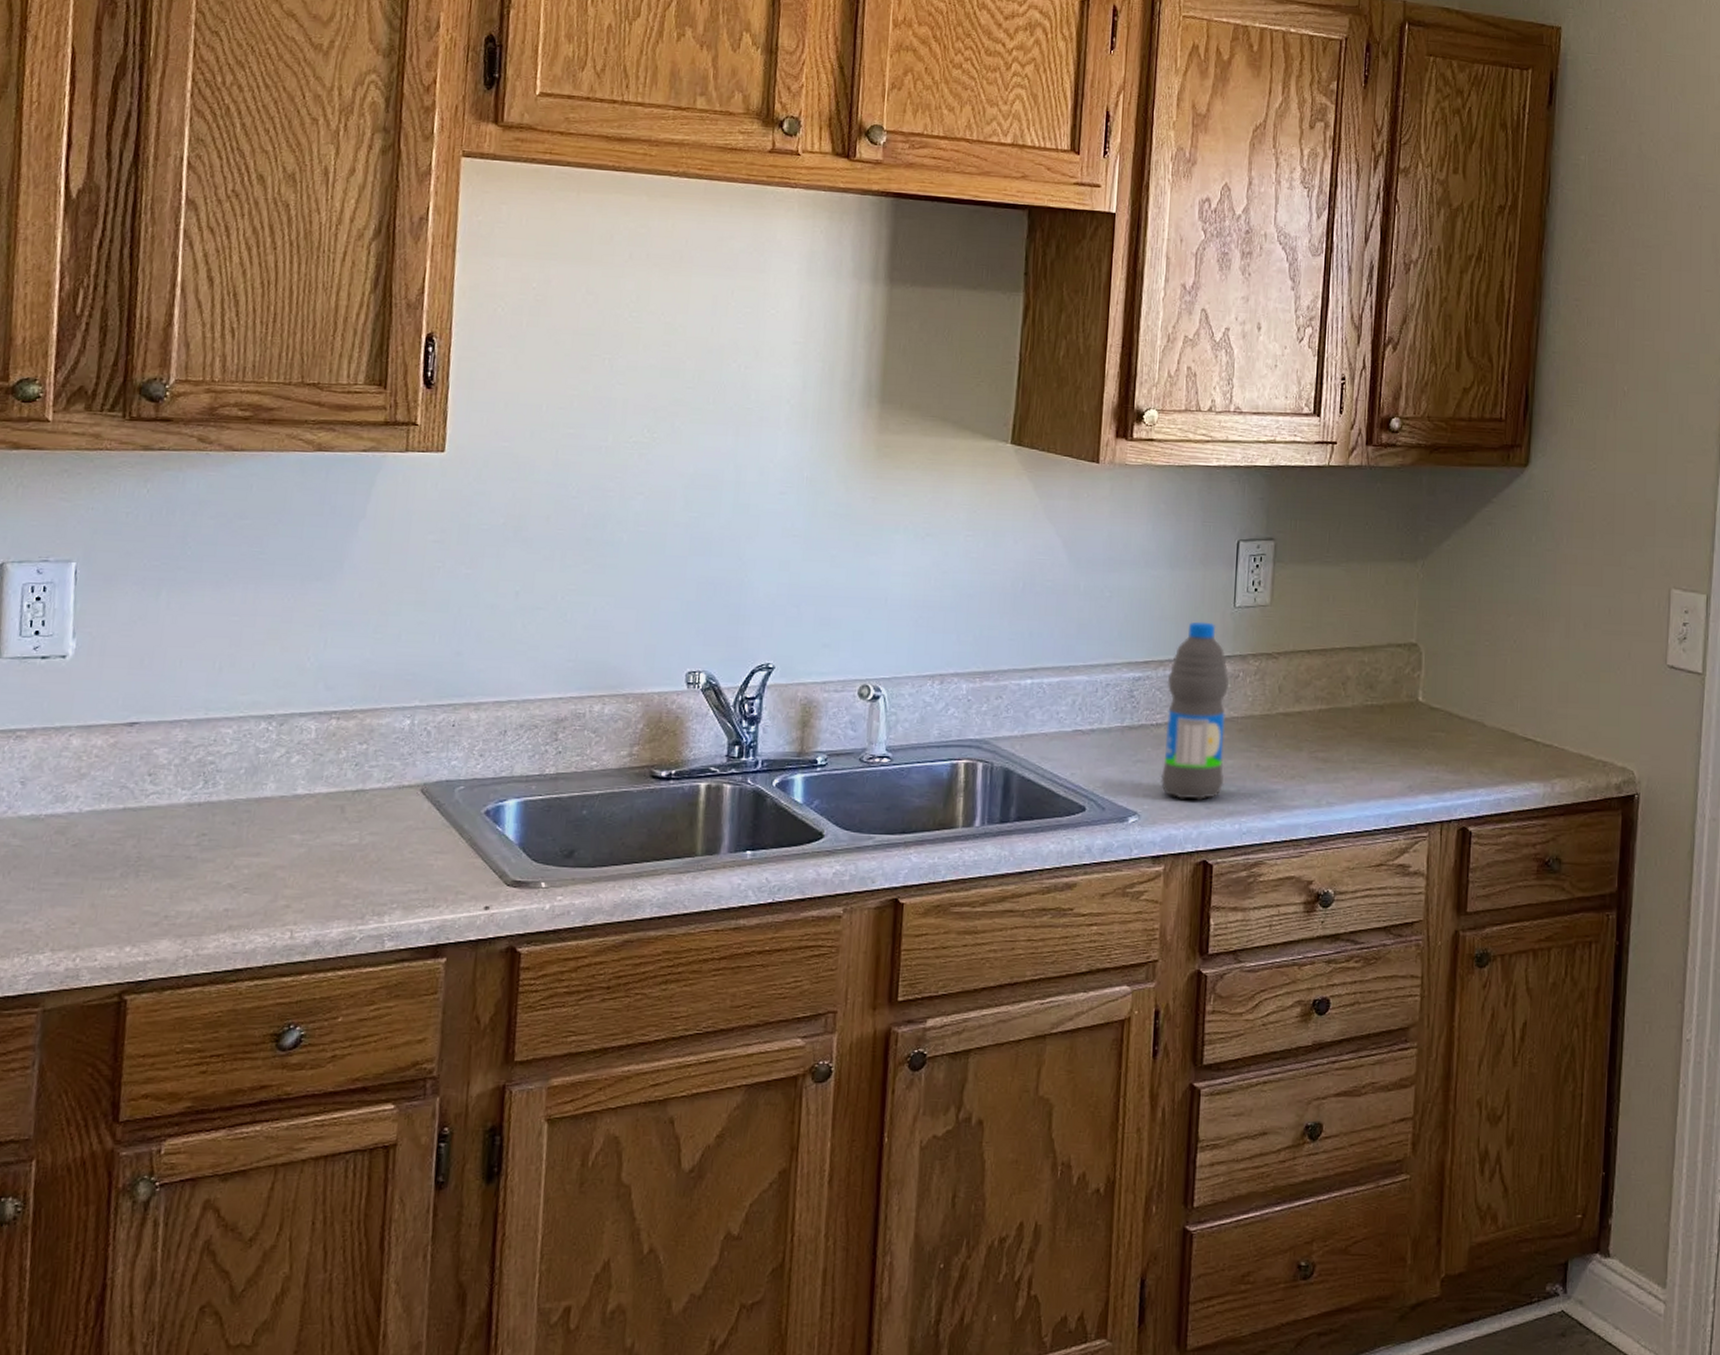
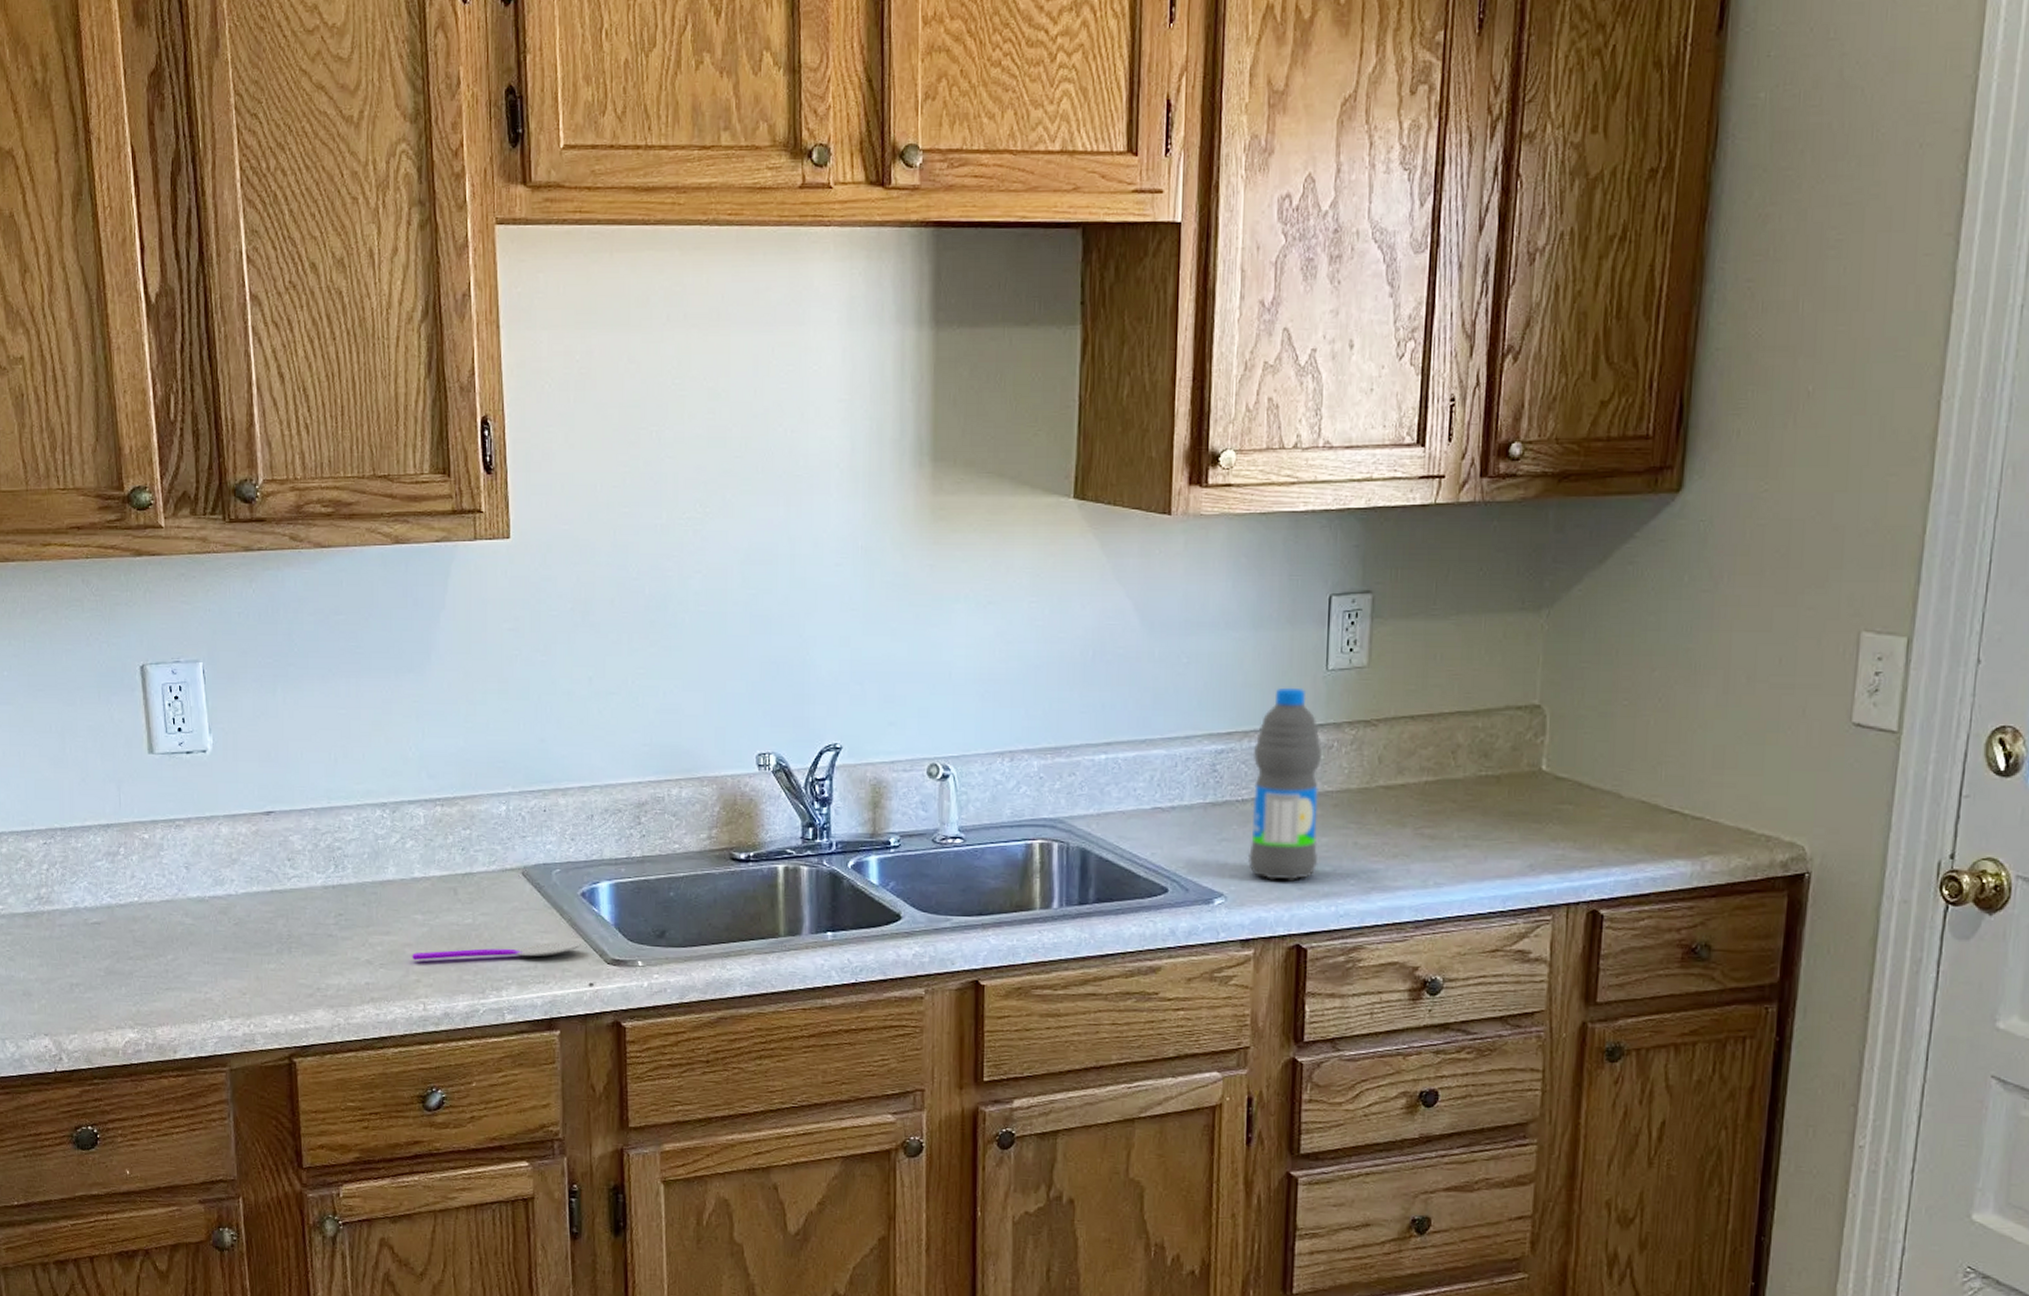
spoon: none [283,861,481,883] -> present [412,940,582,960]

